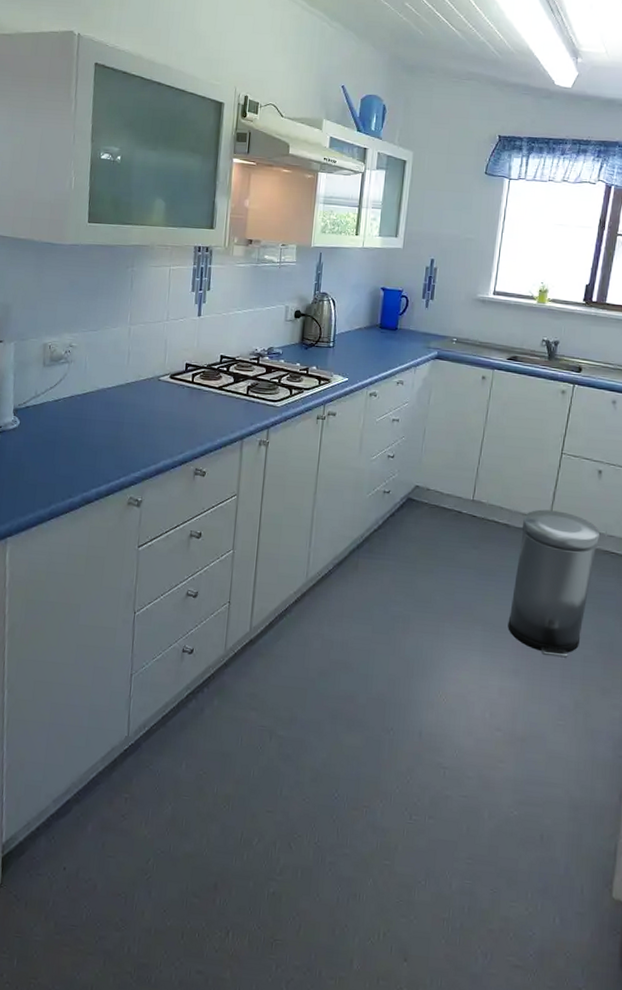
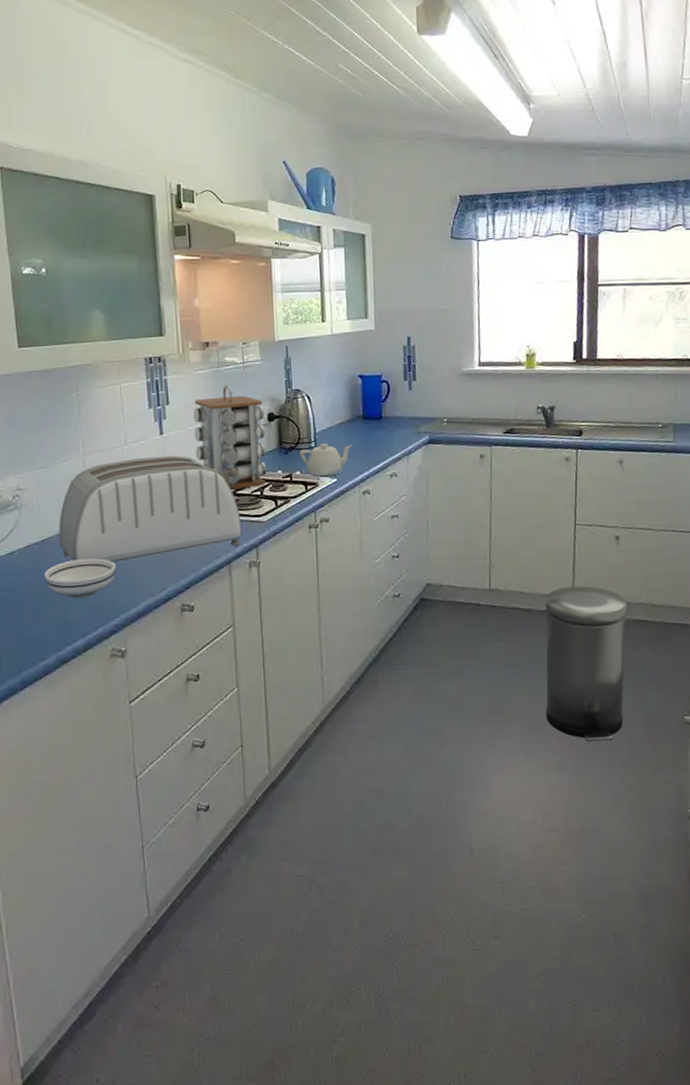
bowl: none [81,414,144,449] -> present [44,558,116,598]
toaster: none [98,333,261,425] -> present [59,455,242,563]
spice rack: none [226,280,292,376] -> present [193,385,267,491]
teapot: none [318,344,367,376] -> present [299,443,353,477]

